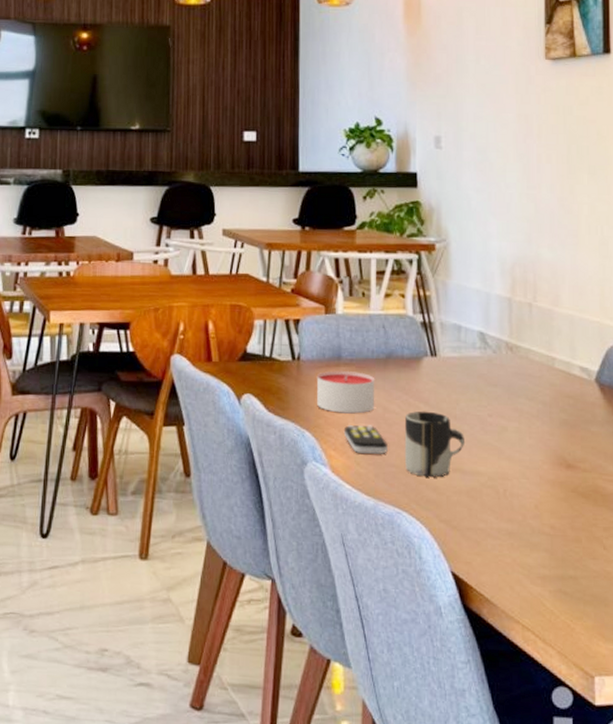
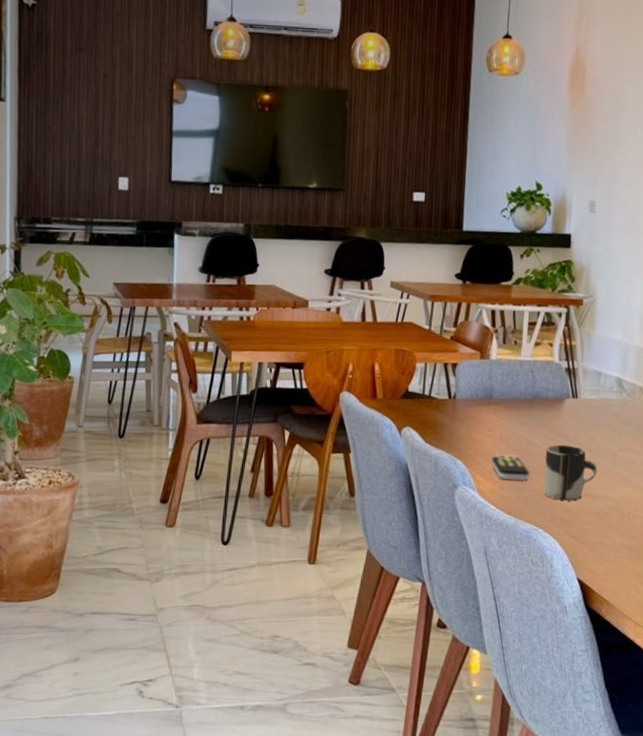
candle: present [316,370,375,414] -> none [468,408,522,446]

